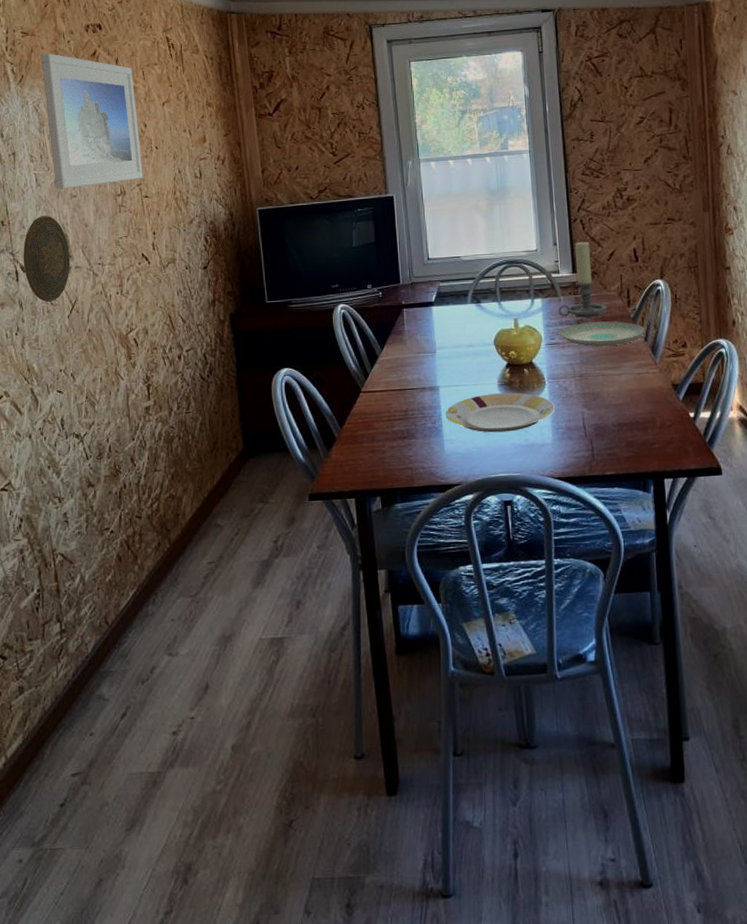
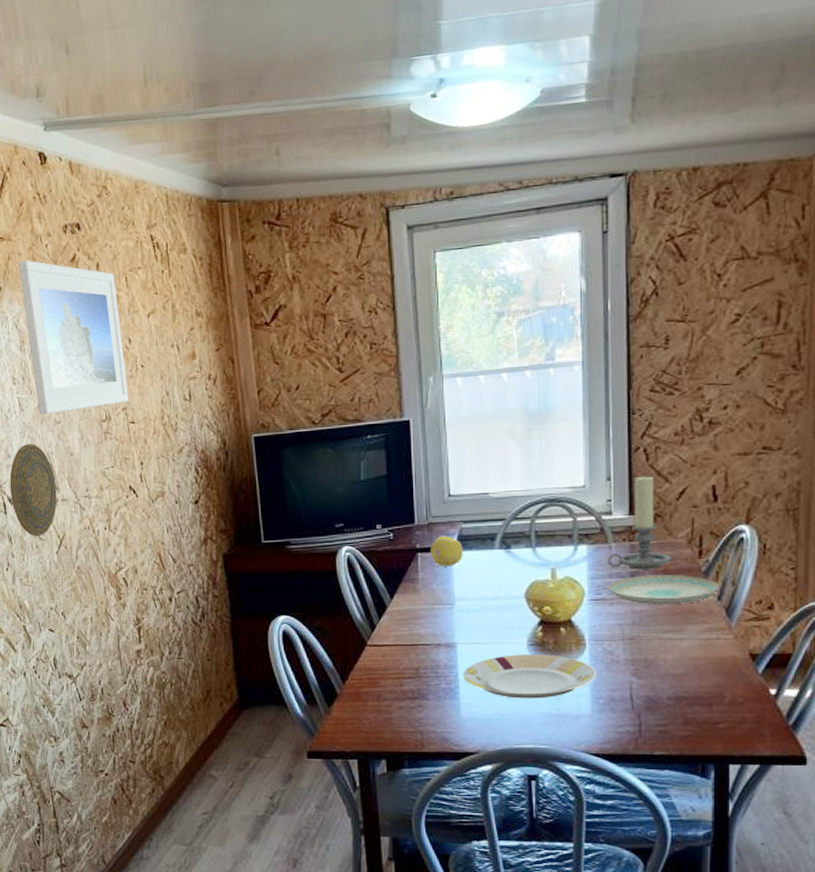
fruit: none [414,293,442,320] -> present [430,536,463,567]

